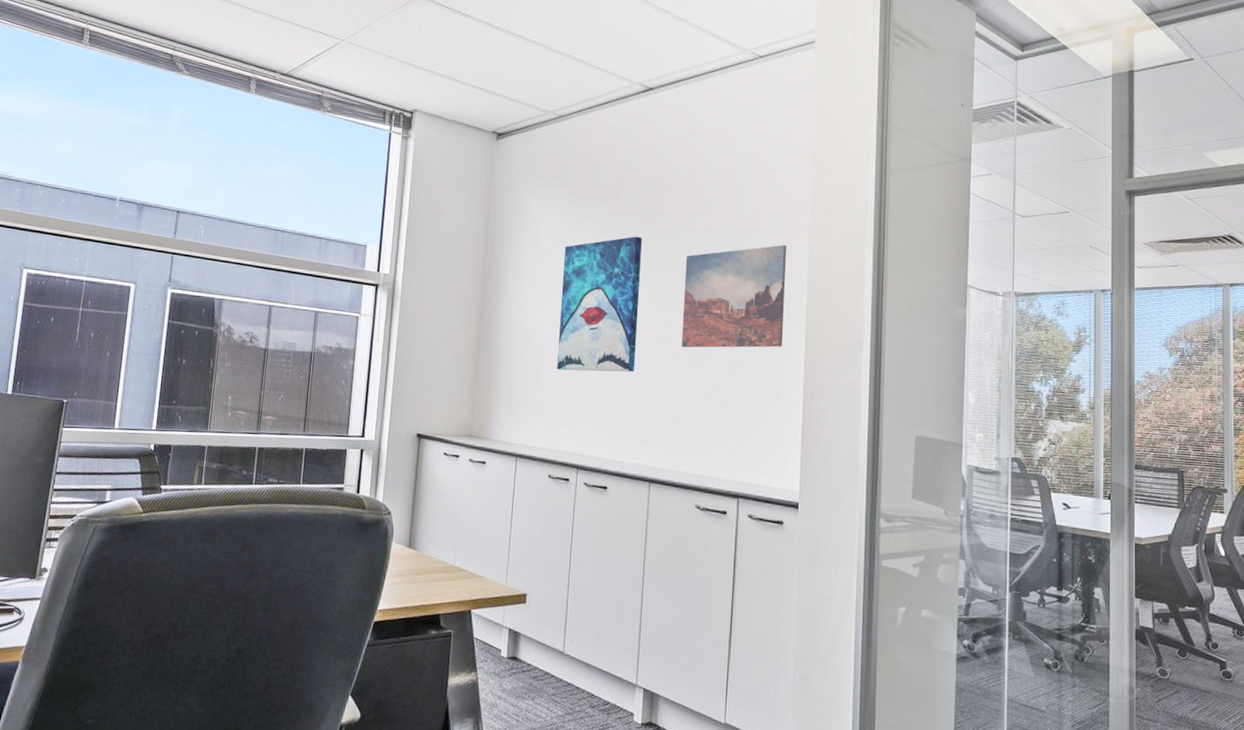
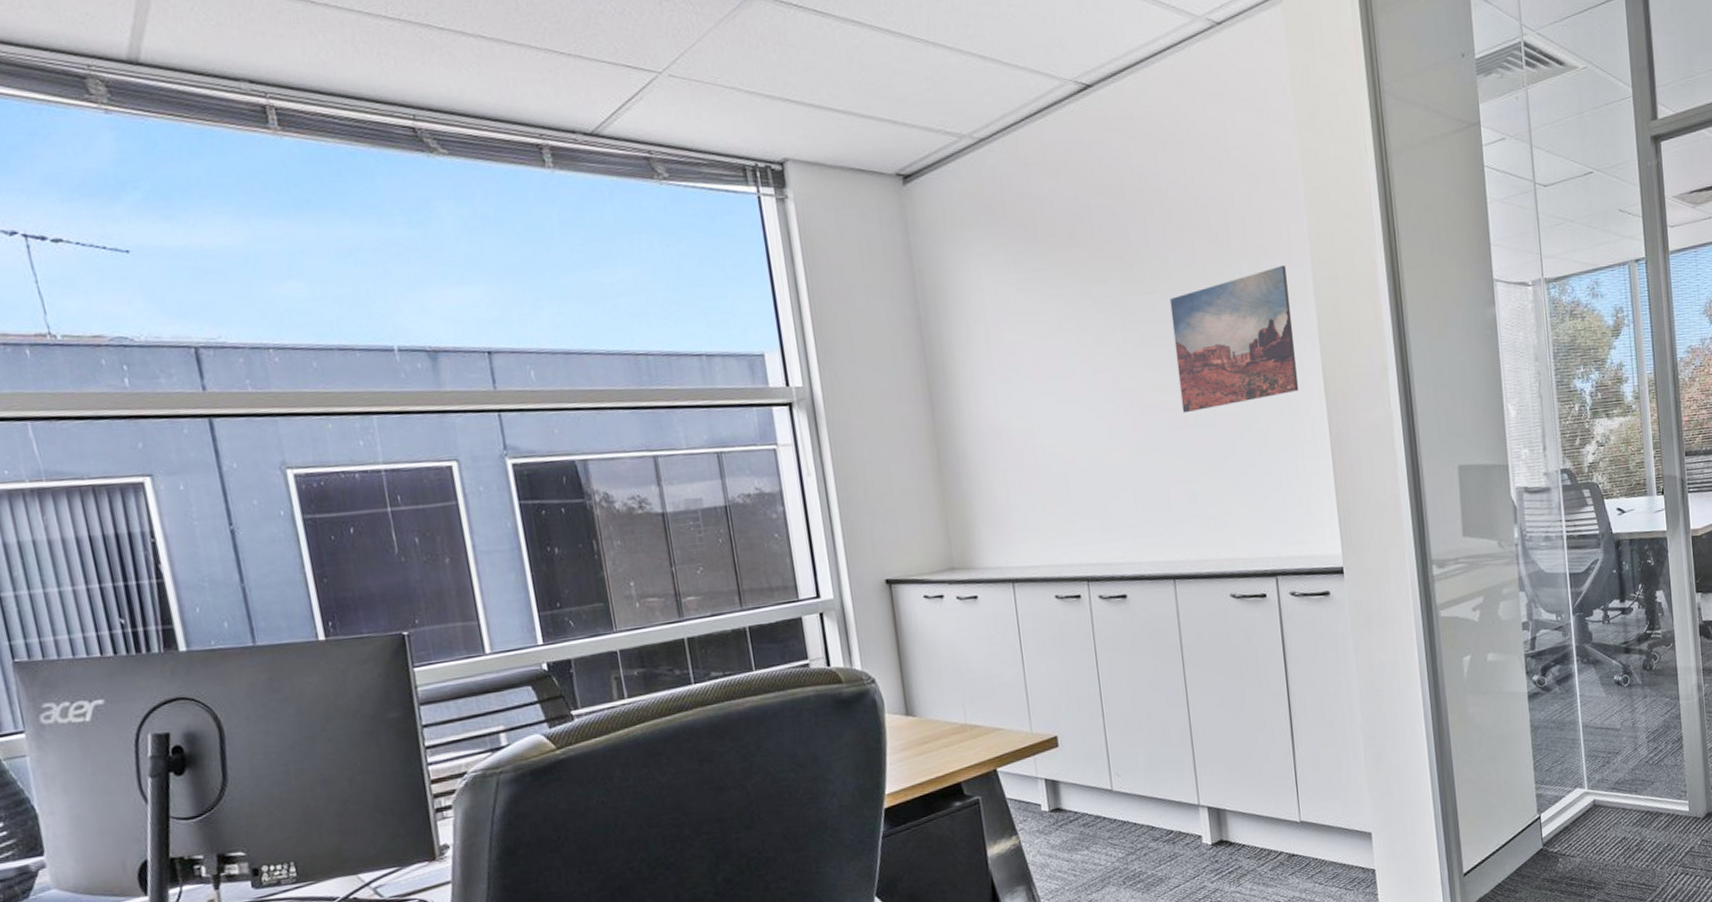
wall art: present [557,236,643,372] -> none [1019,283,1134,468]

